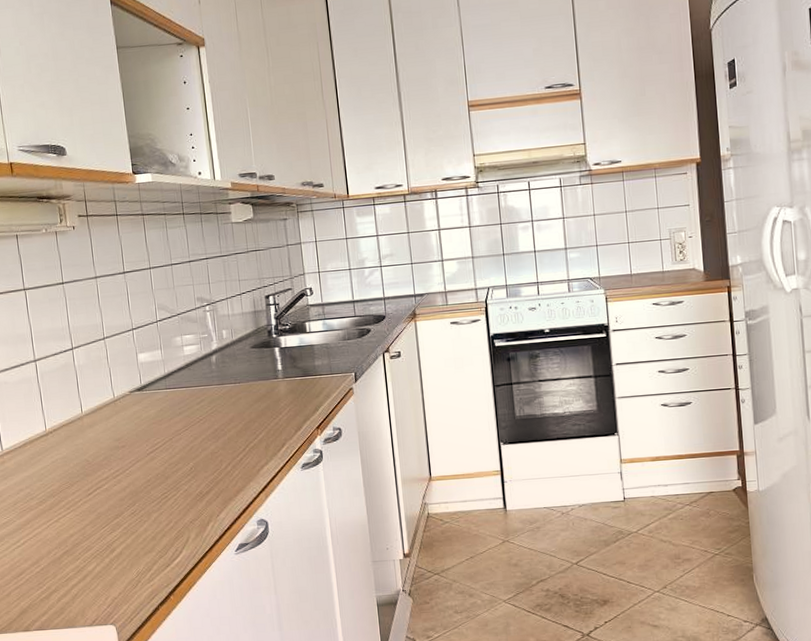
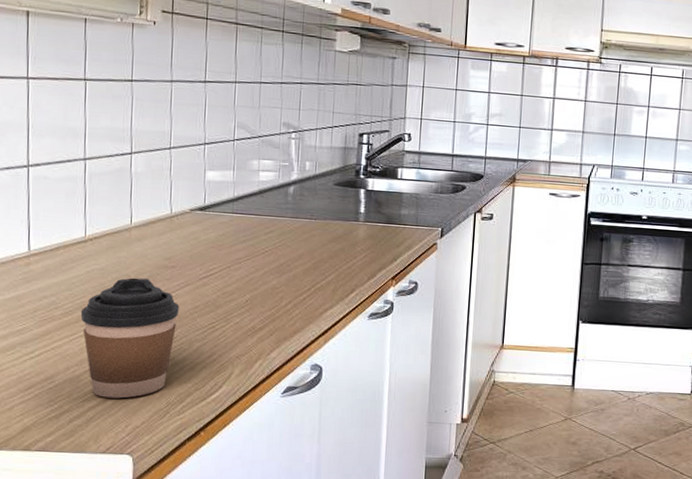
coffee cup: none [52,460,135,575] -> present [80,277,180,399]

